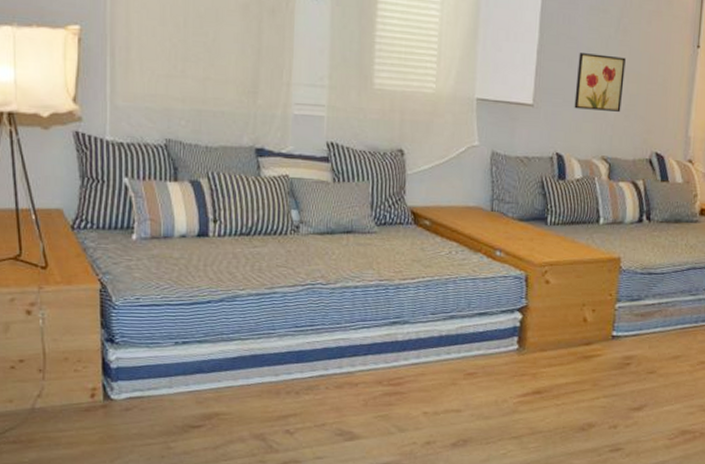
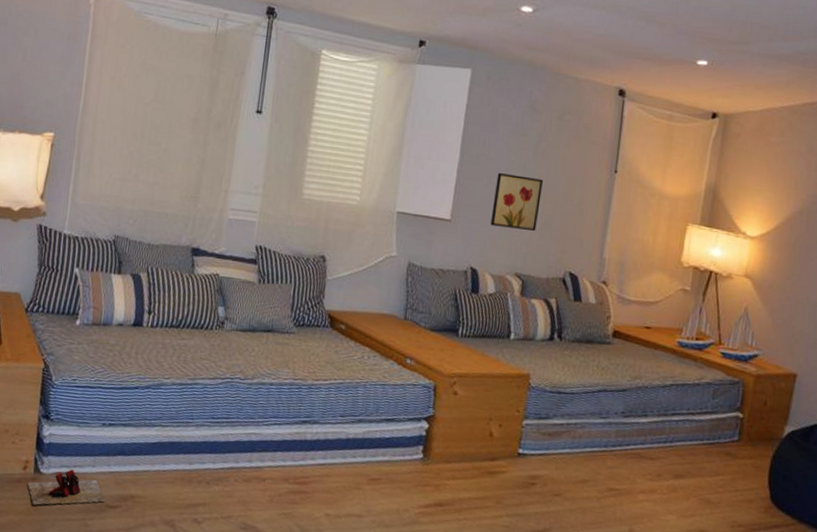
slippers: none [97,393,187,433] -> present [27,469,105,506]

